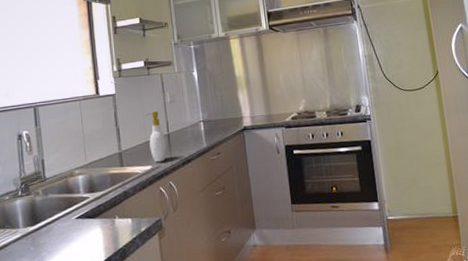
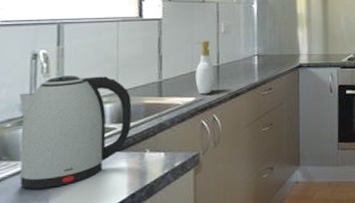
kettle: none [13,151,101,253] -> present [19,75,132,190]

